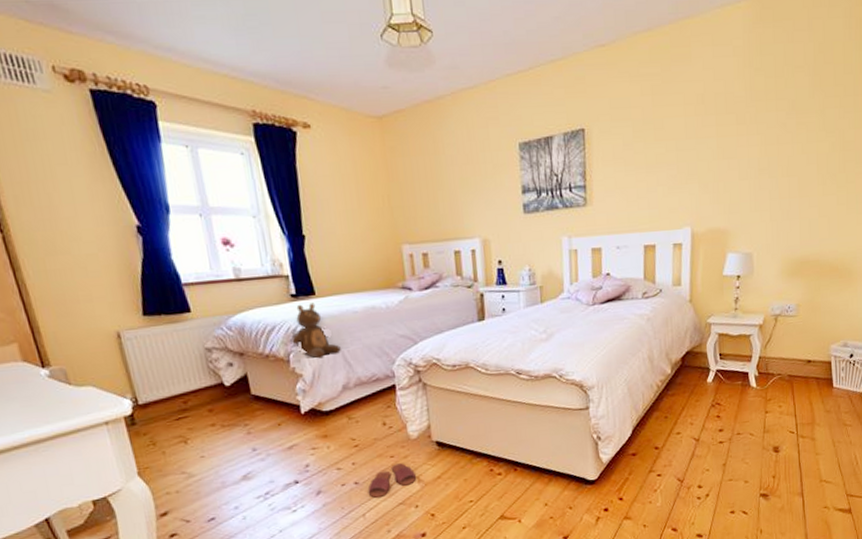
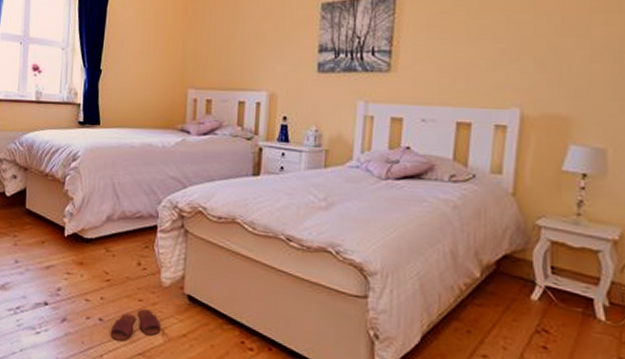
teddy bear: present [291,303,341,359] -> none [70,131,113,186]

